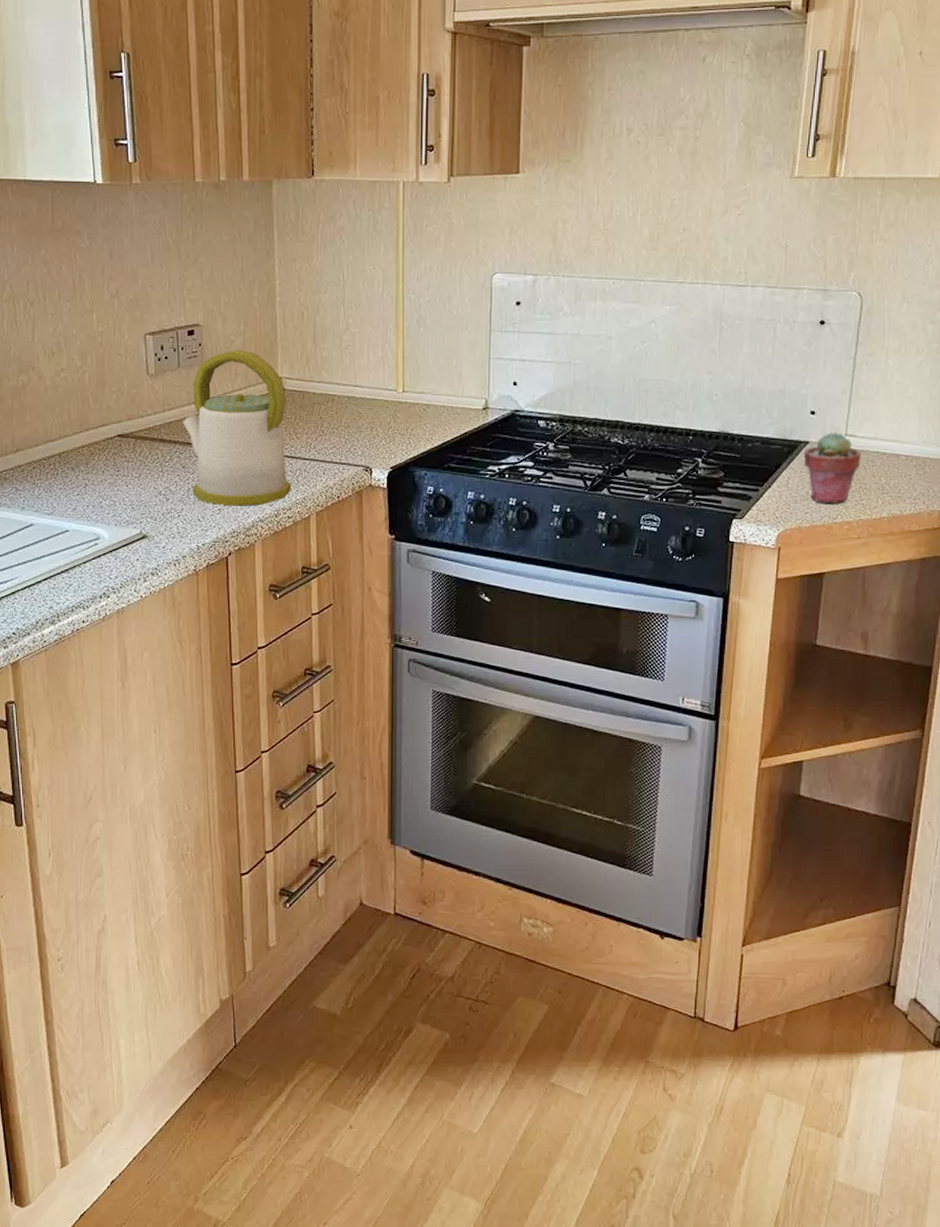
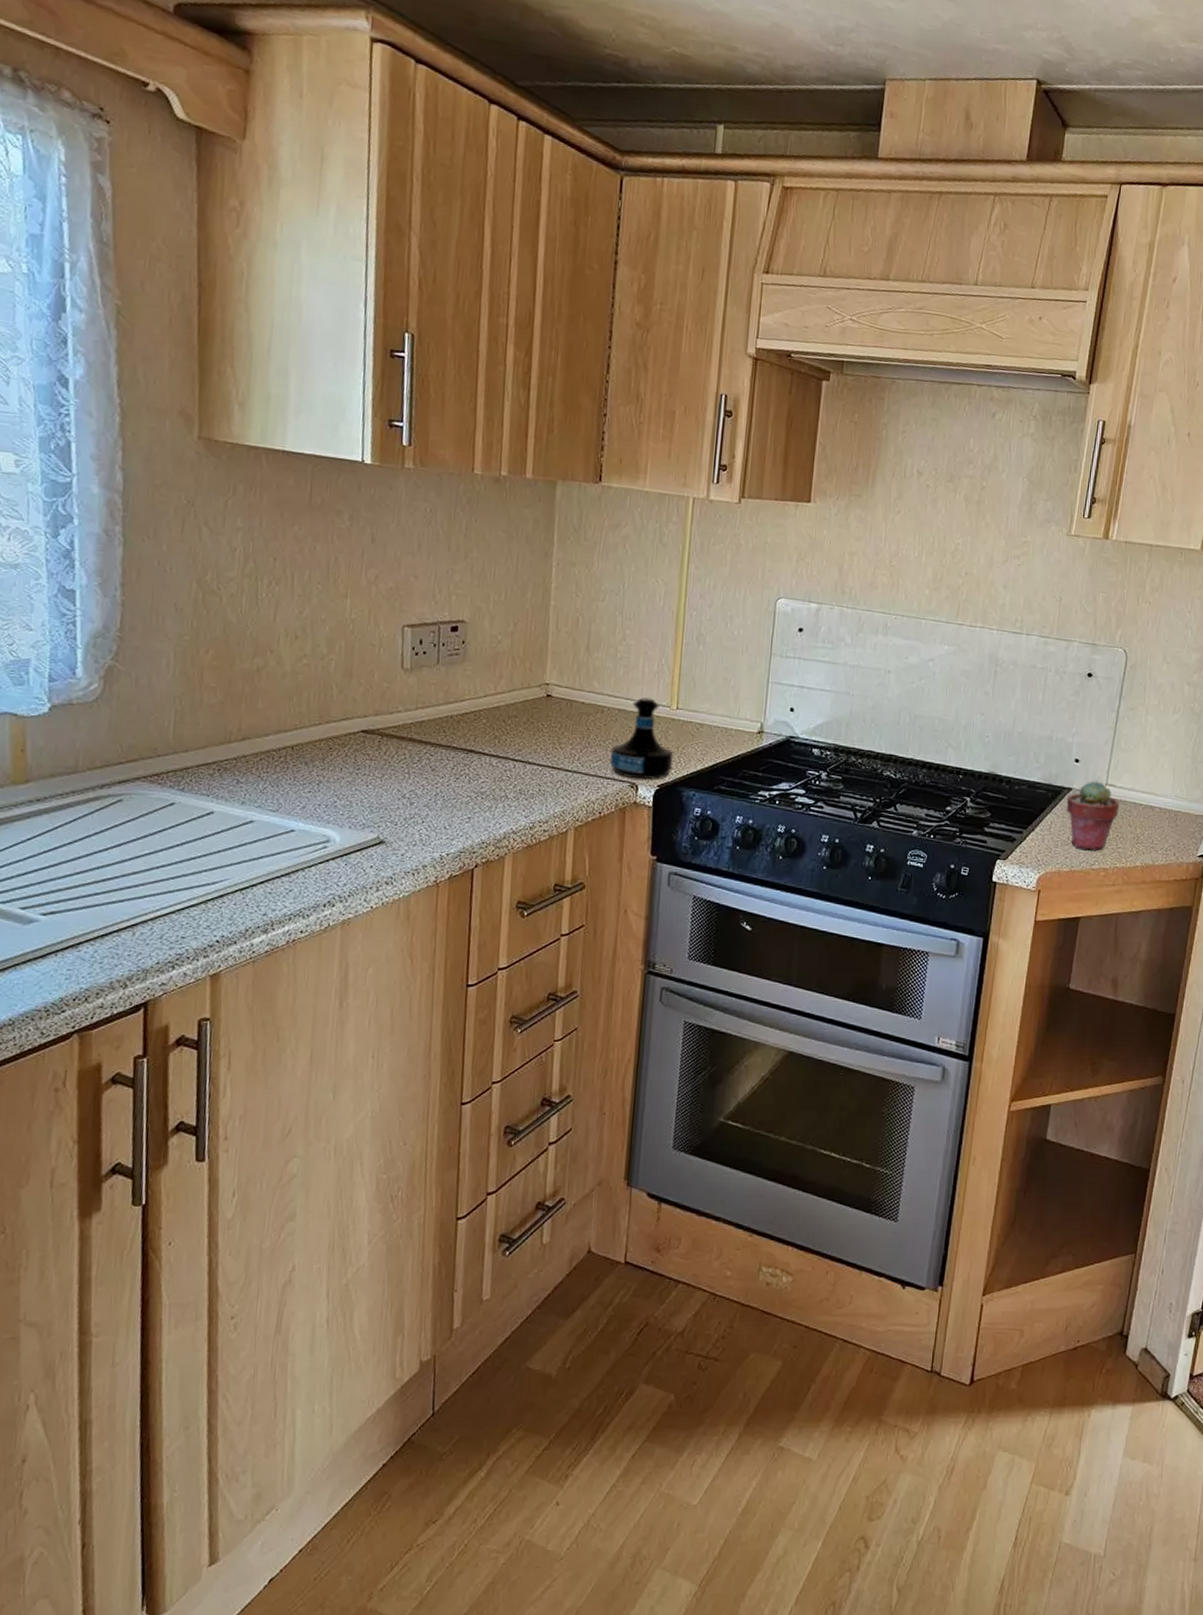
kettle: present [182,349,291,506] -> none [435,650,553,816]
tequila bottle: none [344,383,403,463] -> present [610,697,674,780]

